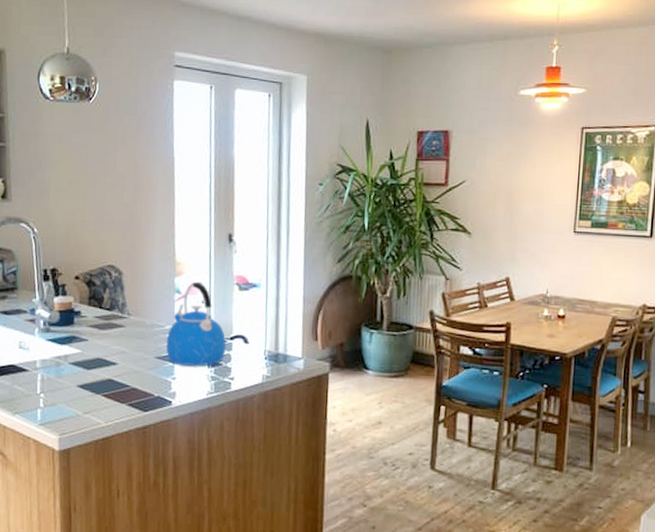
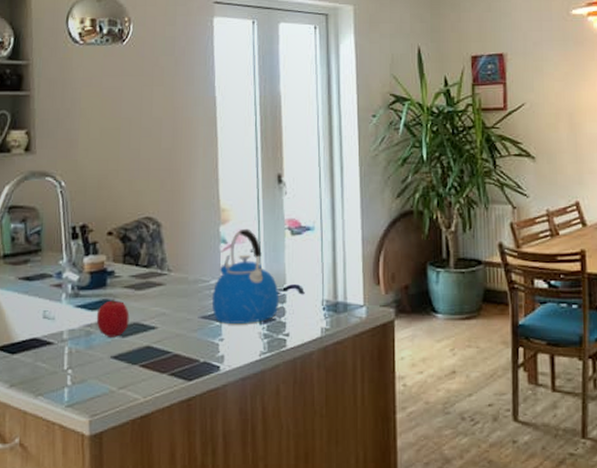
fruit: none [65,336,94,369] -> present [96,299,130,337]

